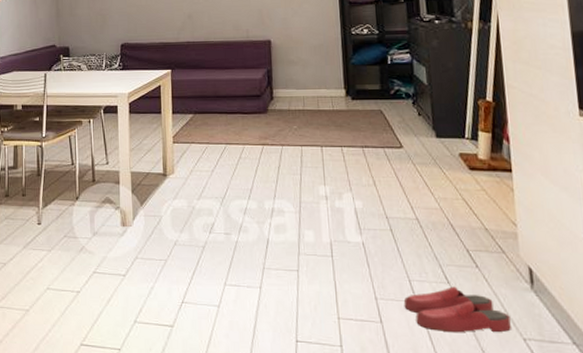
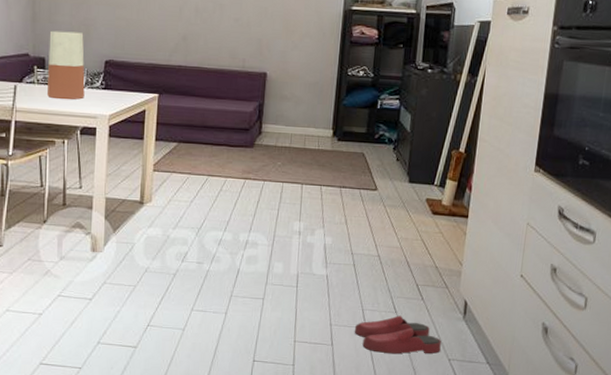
vase: none [71,22,105,83] -> present [47,30,85,100]

